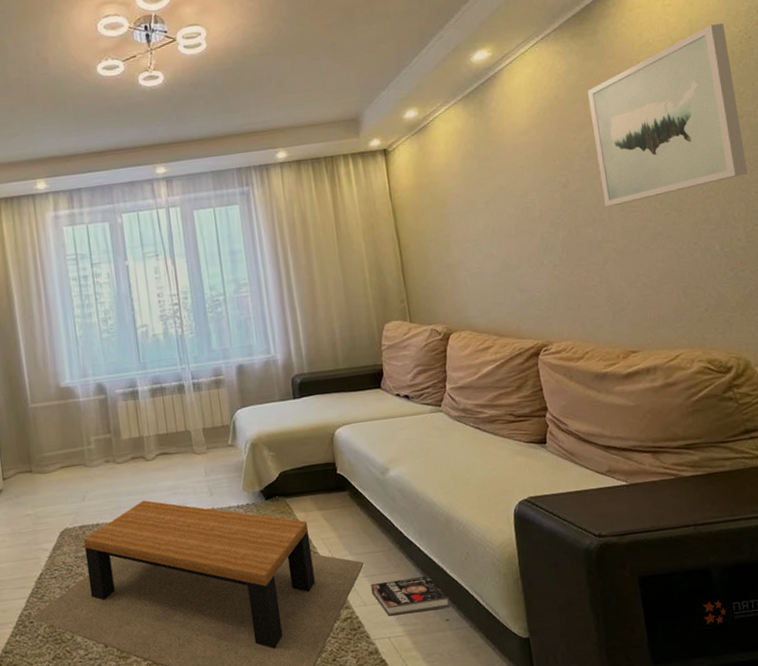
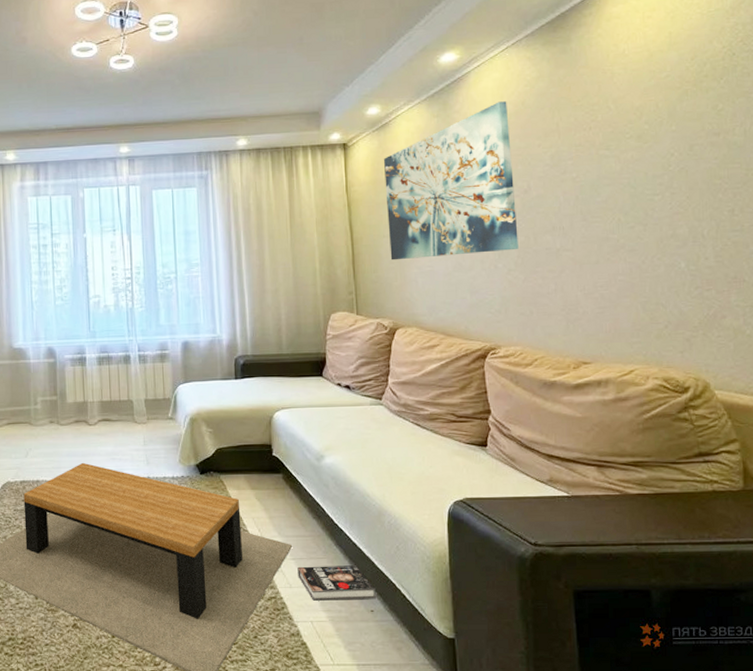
wall art: none [424,96,562,265] -> present [383,101,519,261]
wall art: present [587,22,748,207] -> none [556,37,721,216]

